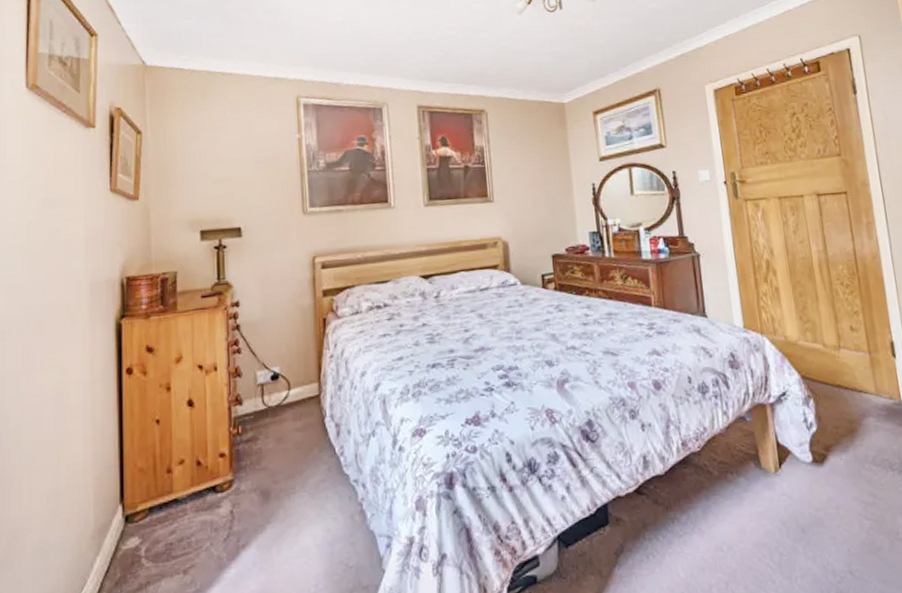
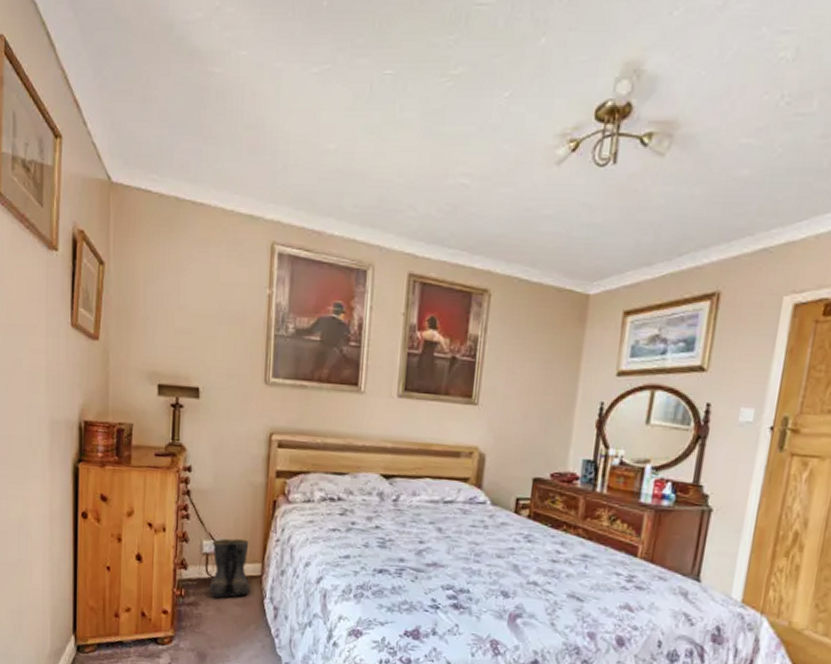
boots: none [267,361,310,427] -> present [209,538,251,598]

